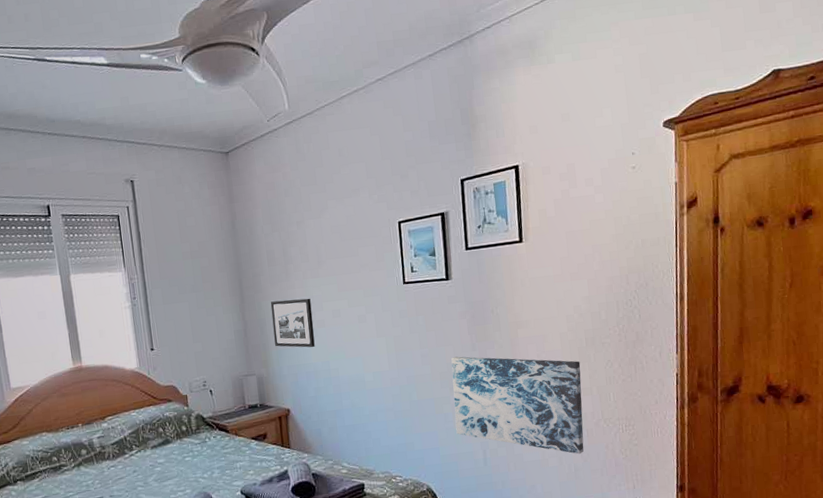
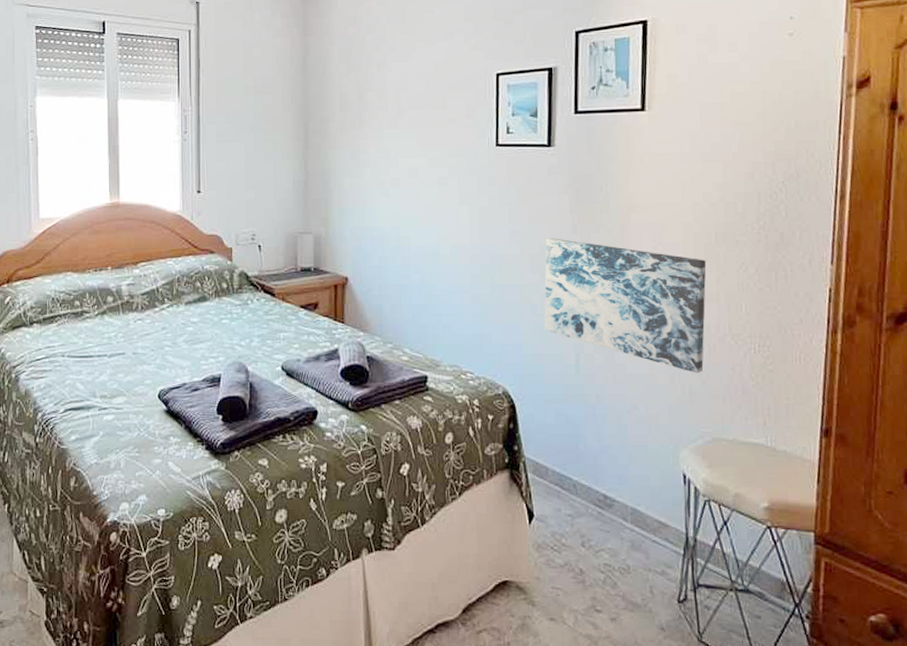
picture frame: present [270,298,315,348] -> none [338,151,386,209]

